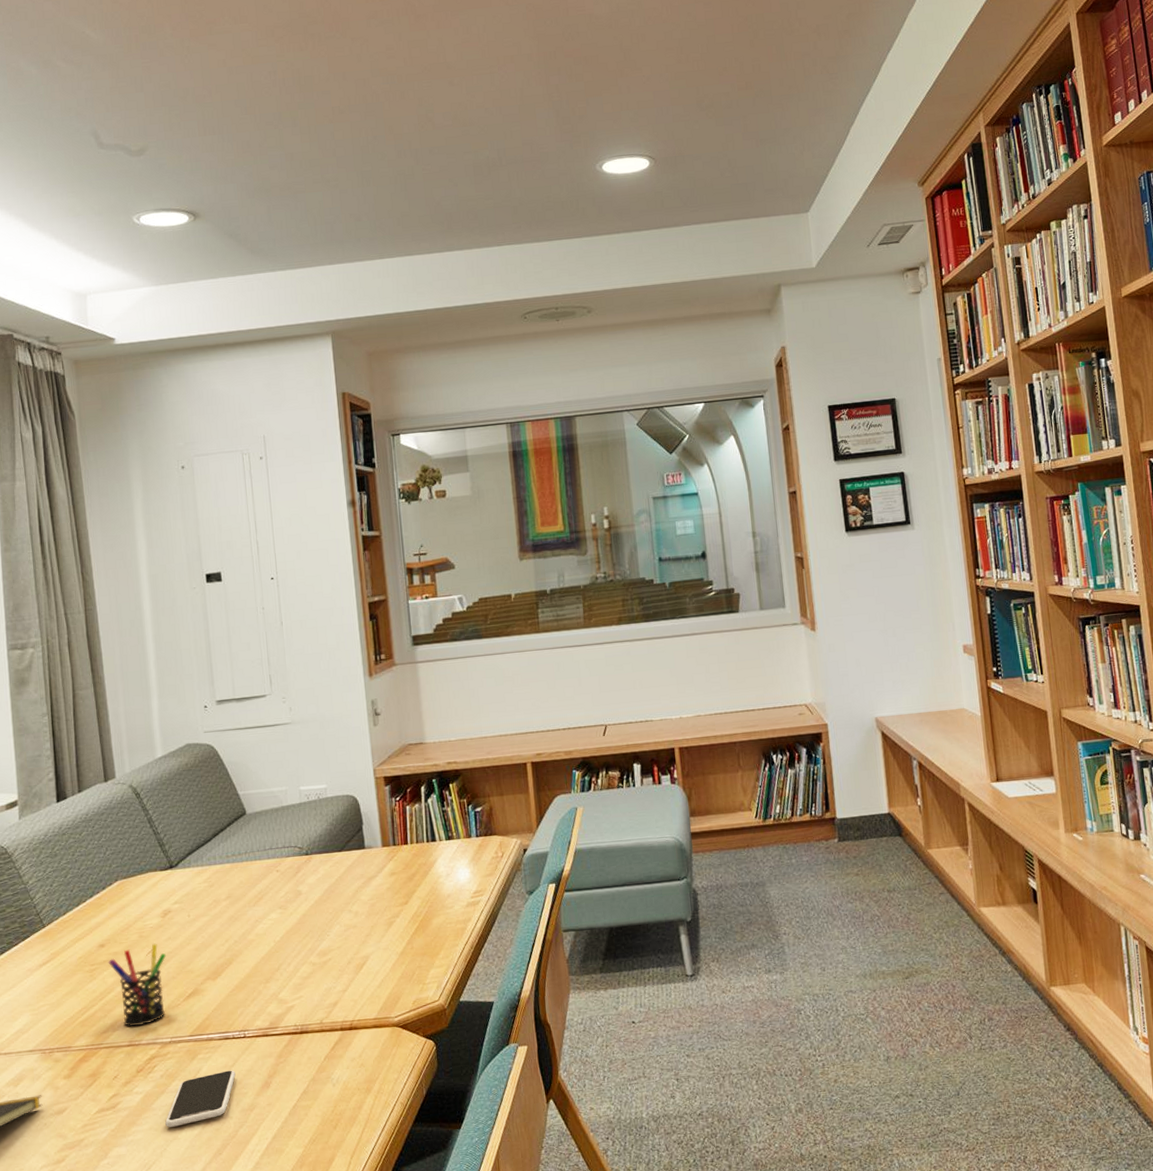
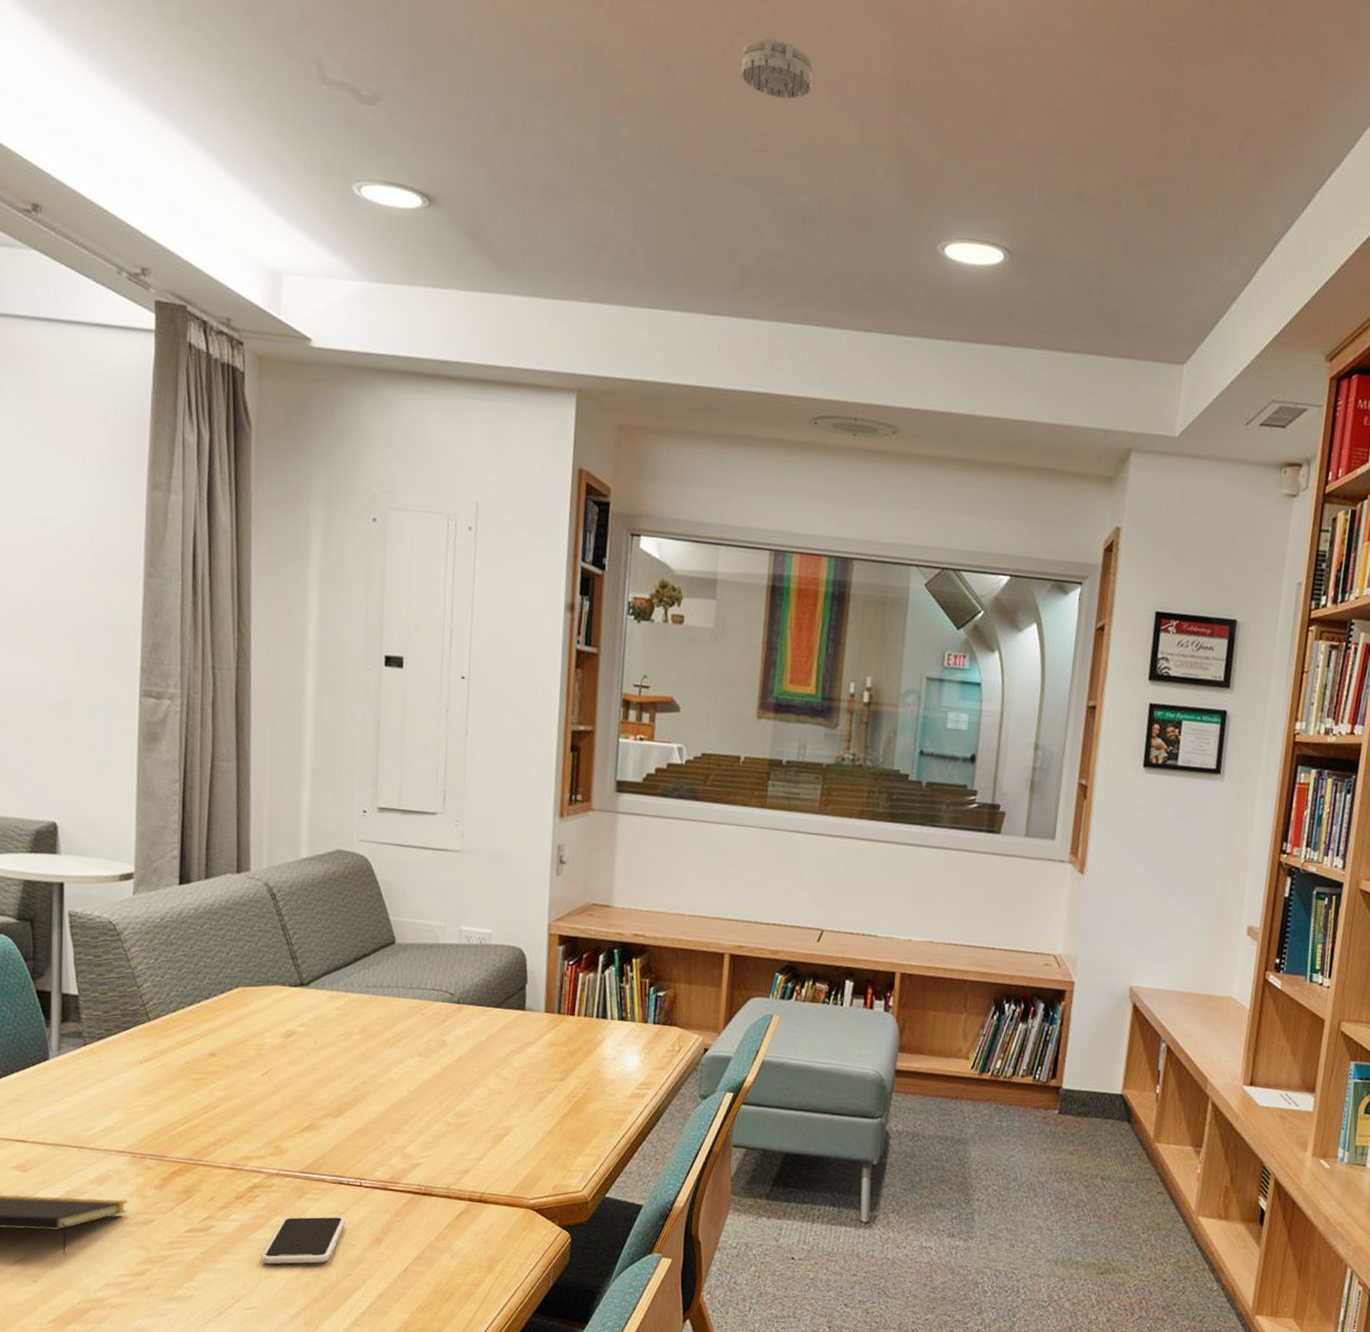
pen holder: present [108,943,167,1026] -> none [217,1064,285,1150]
smoke detector: none [419,44,477,86] -> present [741,38,814,100]

